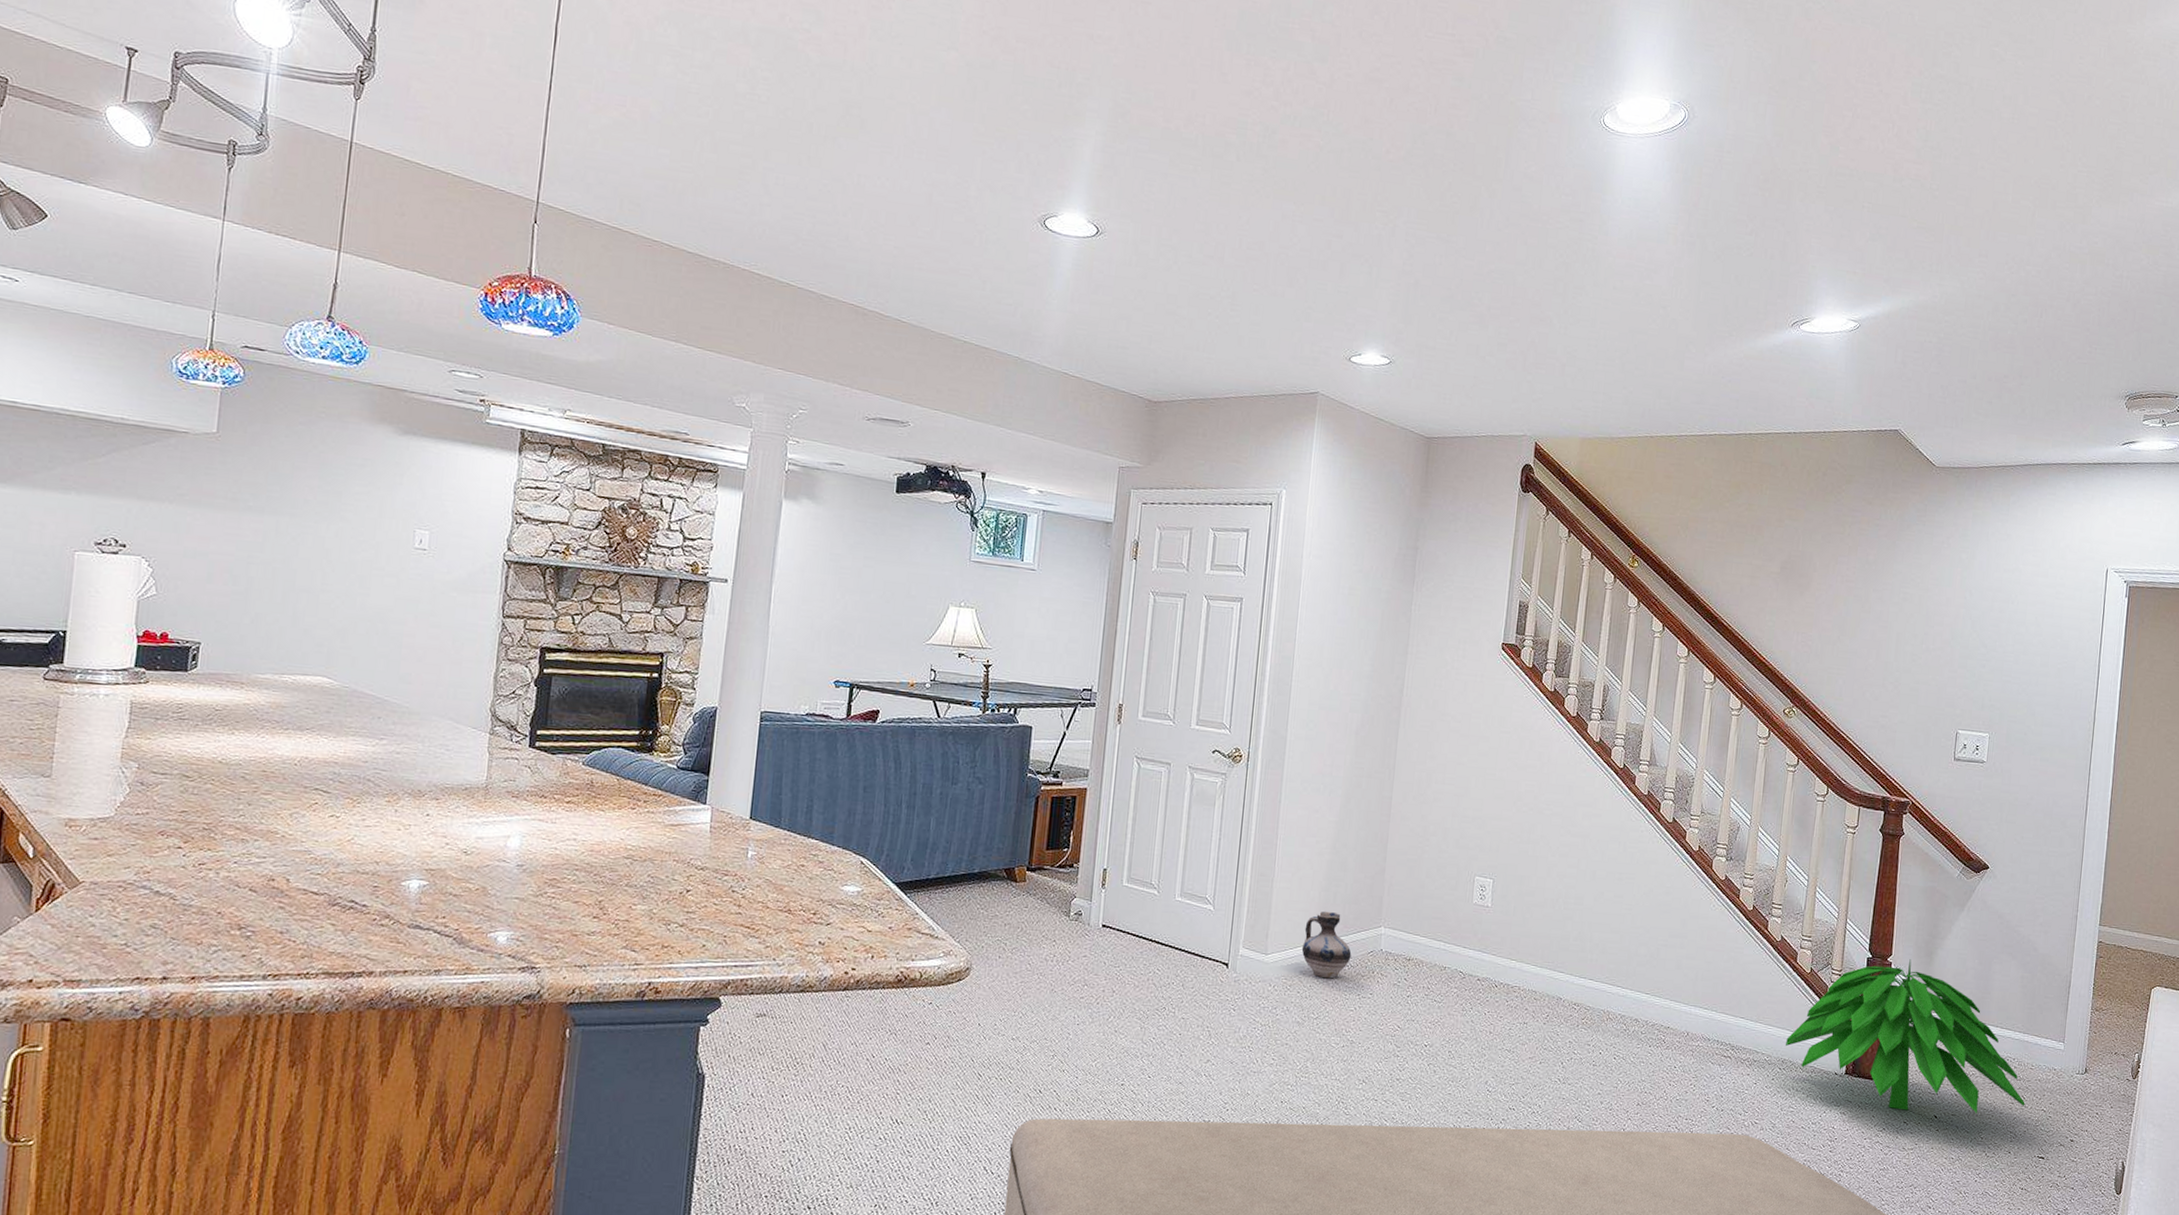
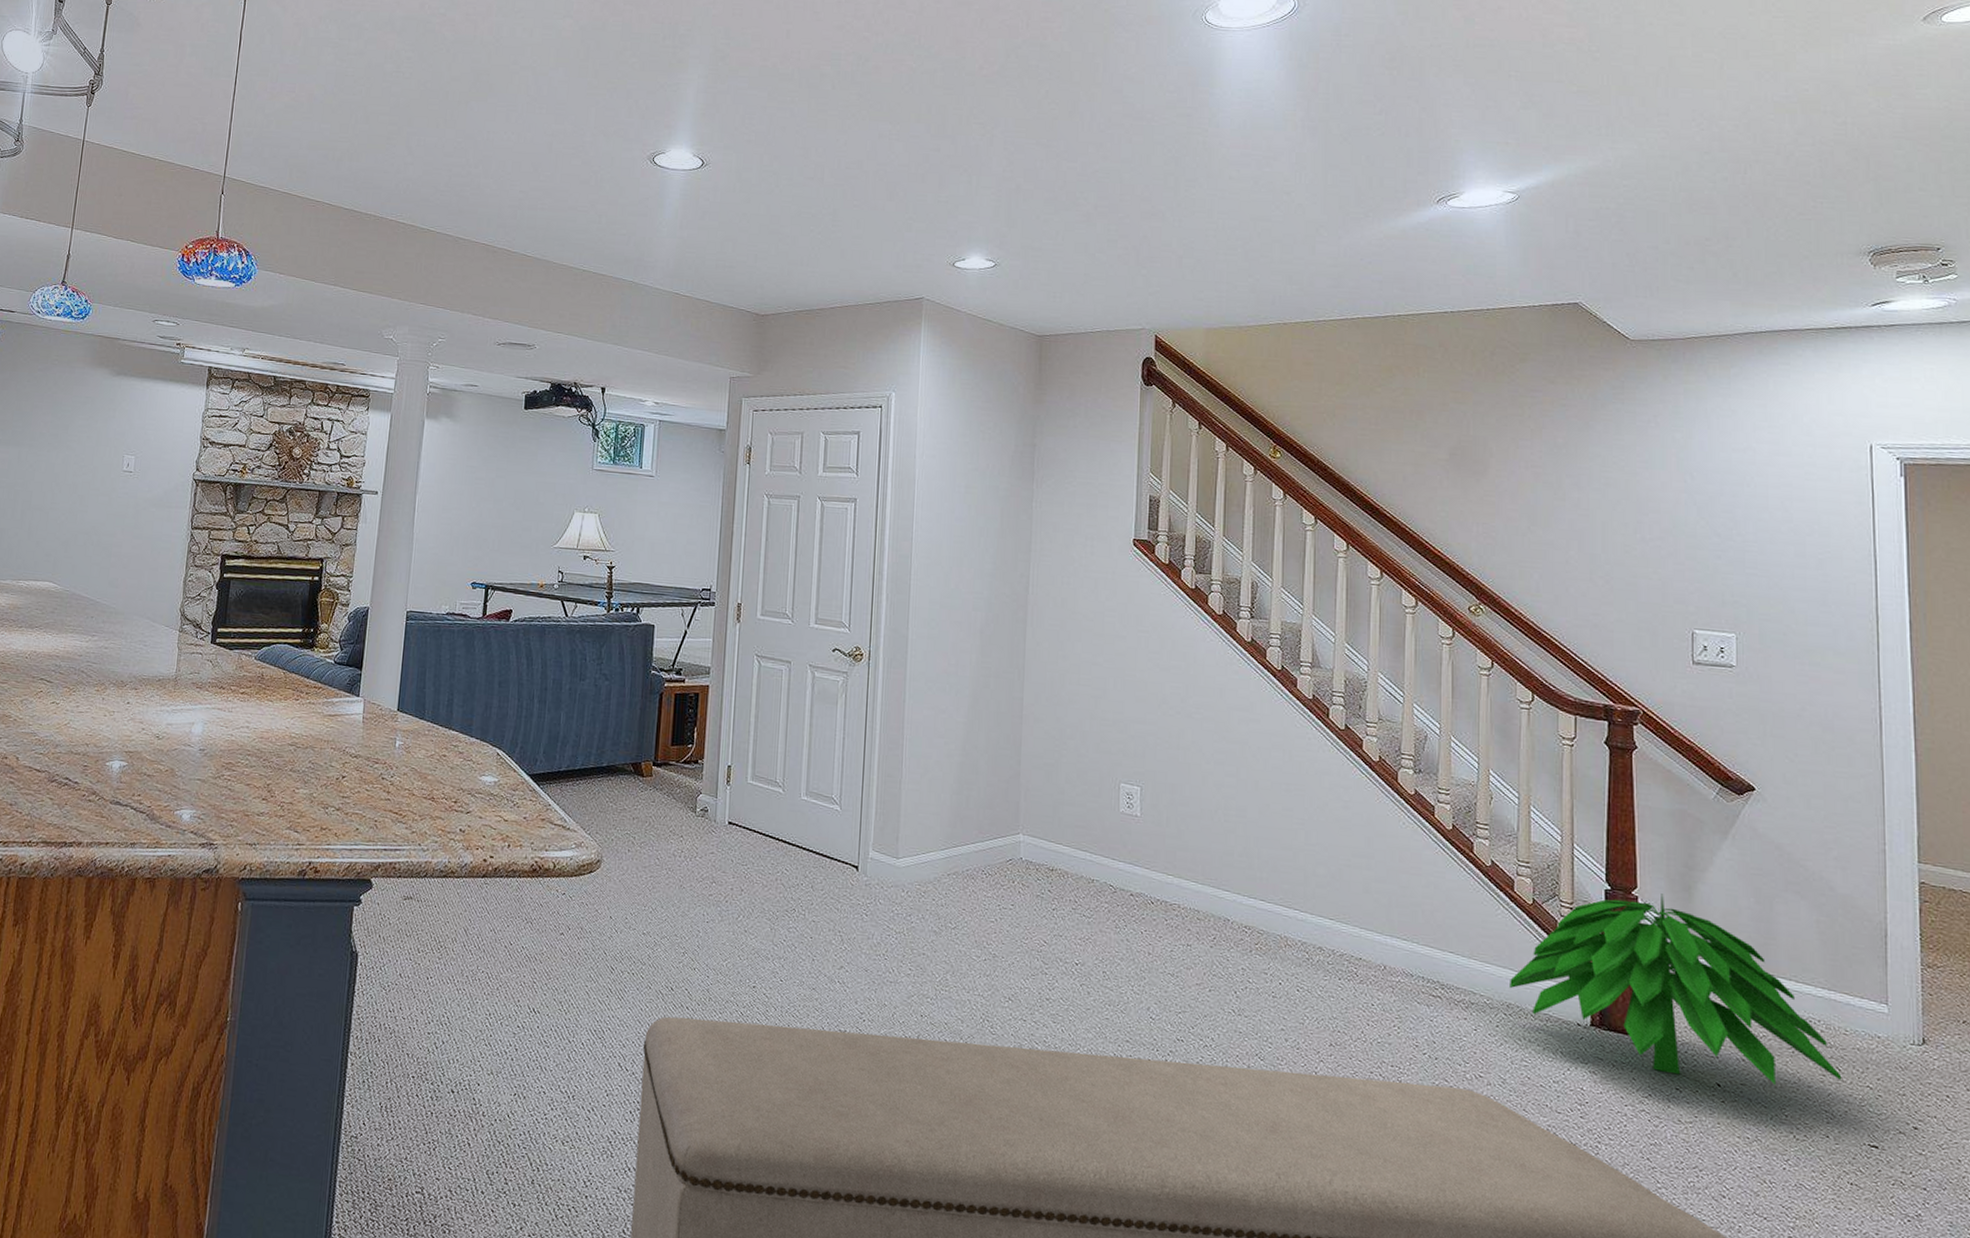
ceramic jug: present [1301,911,1352,979] -> none [934,815,989,887]

